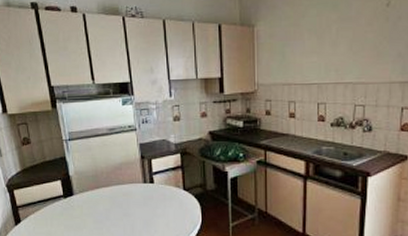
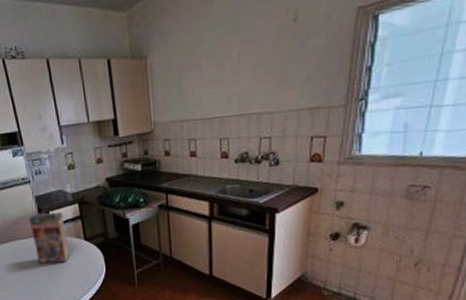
cereal box: none [131,160,168,212] -> present [28,211,70,264]

